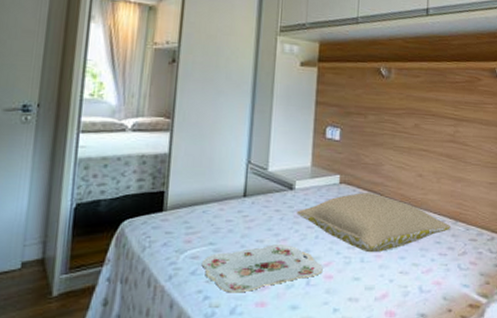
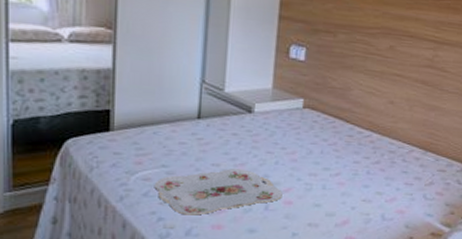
pillow: present [296,193,452,253] -> none [255,118,421,181]

